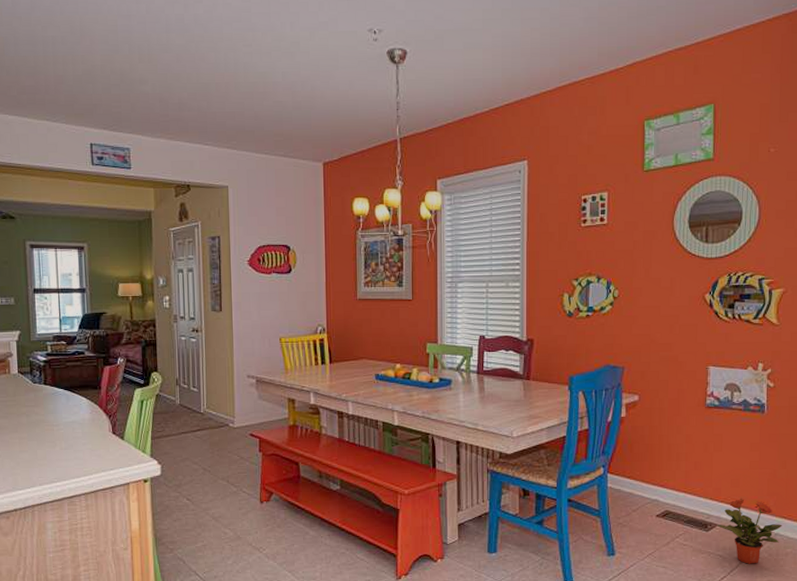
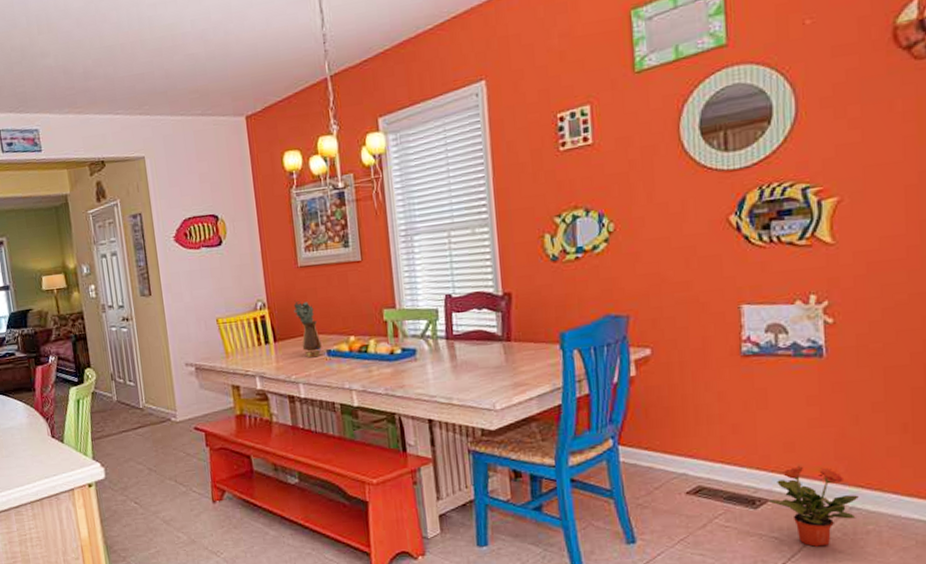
vase: none [350,328,371,380] -> present [293,300,322,358]

